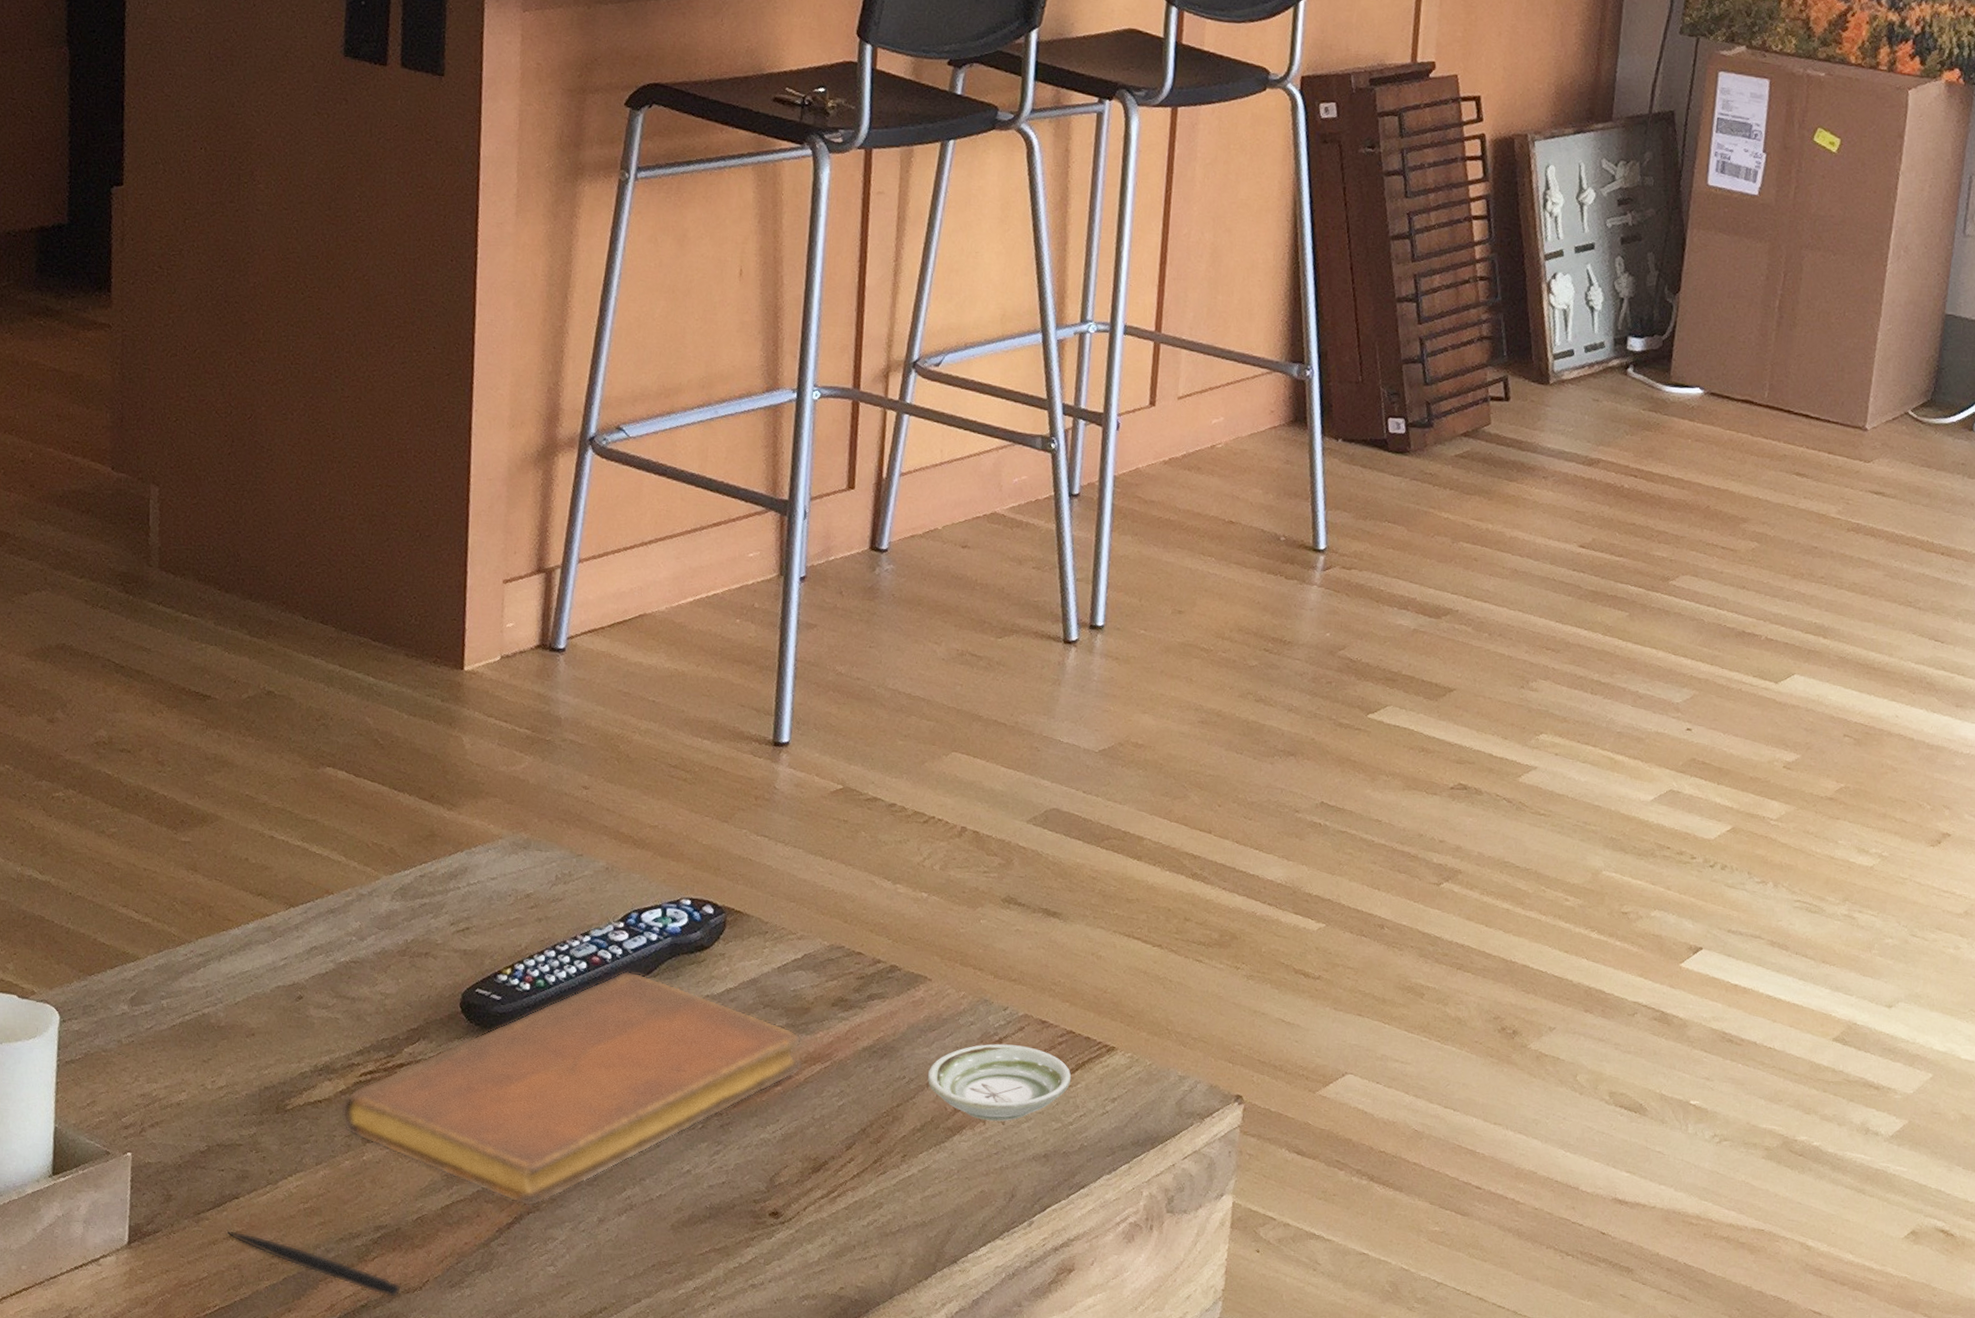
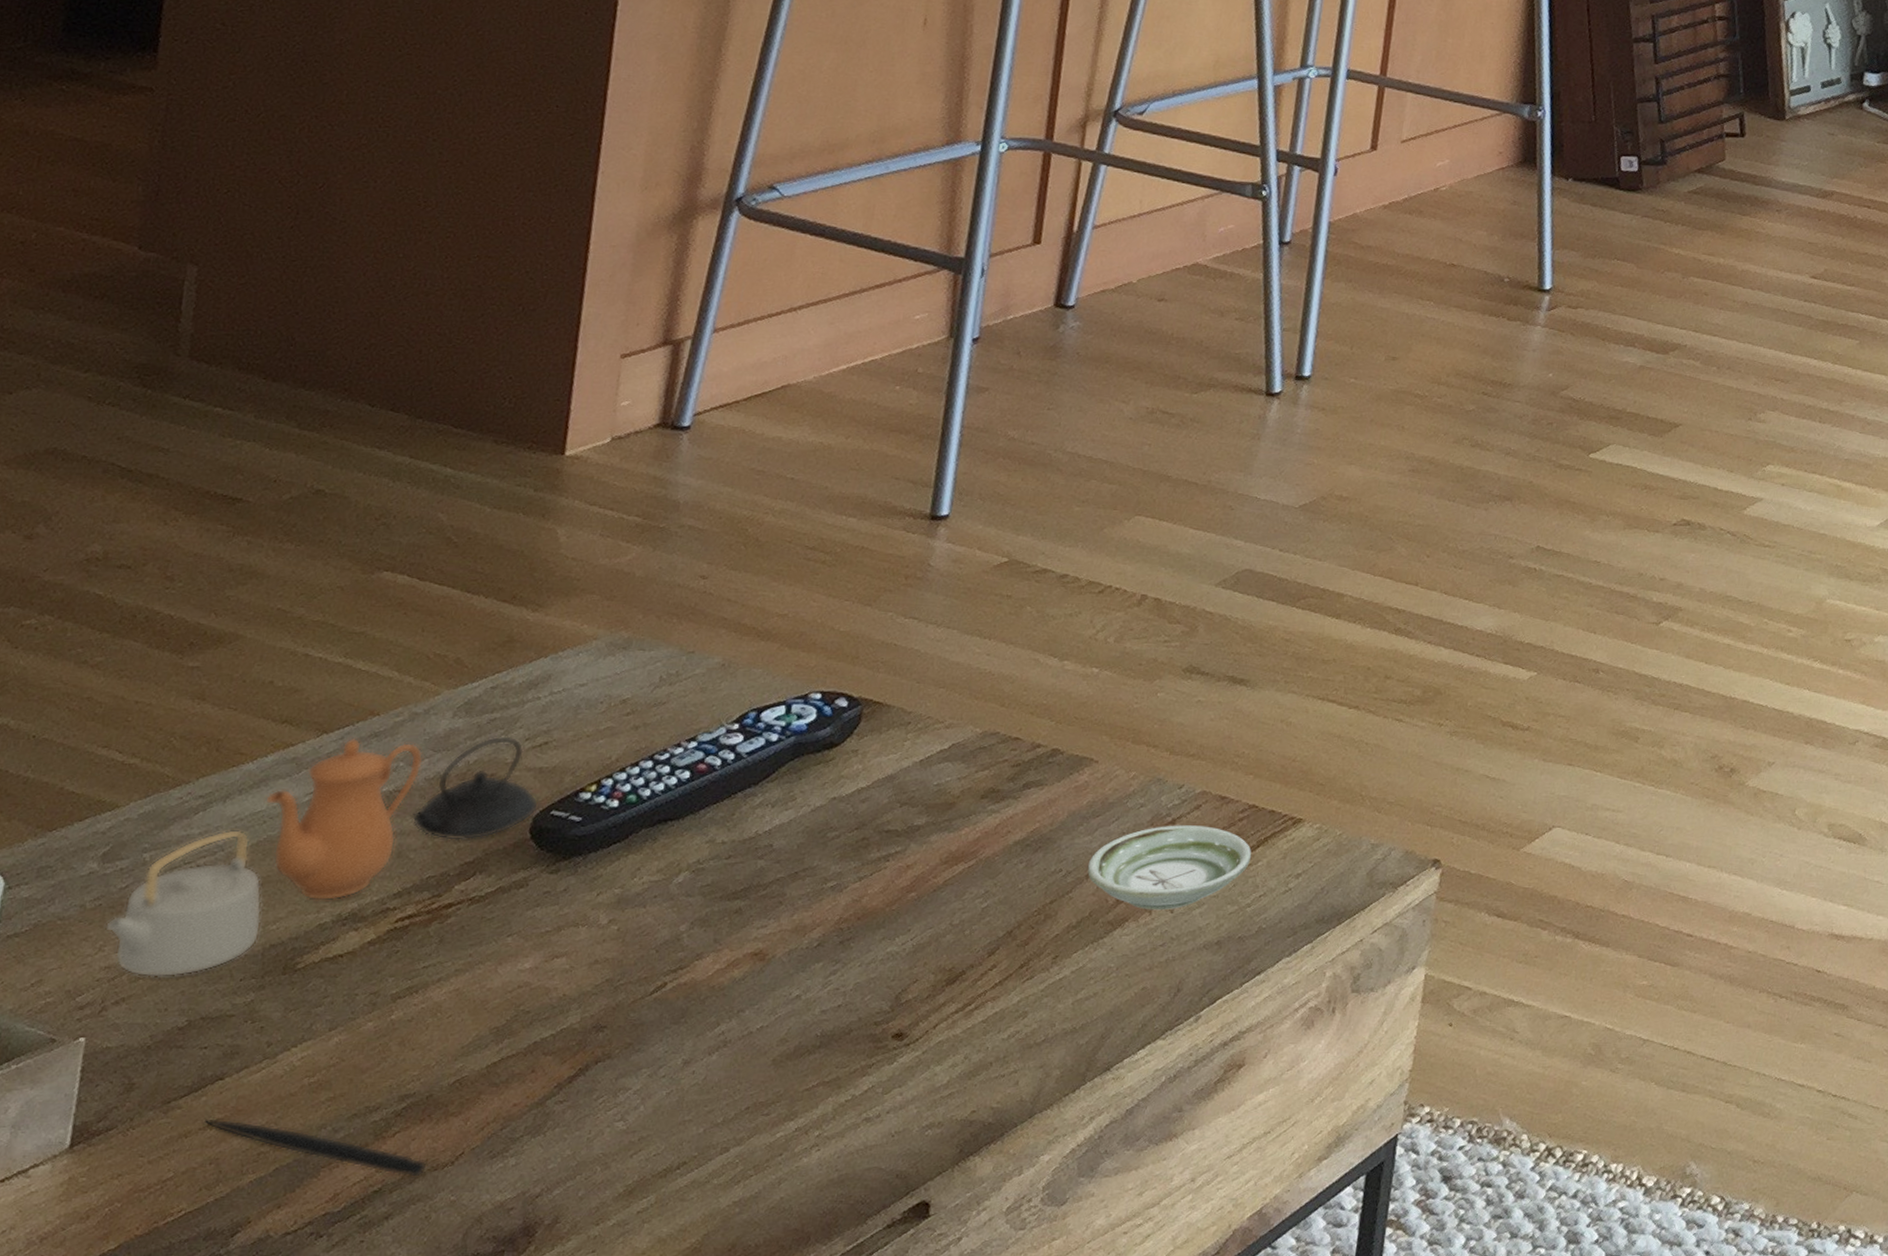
teapot: none [138,912,466,1108] -> present [105,736,539,978]
notebook: present [340,971,803,1206] -> none [366,778,944,1054]

